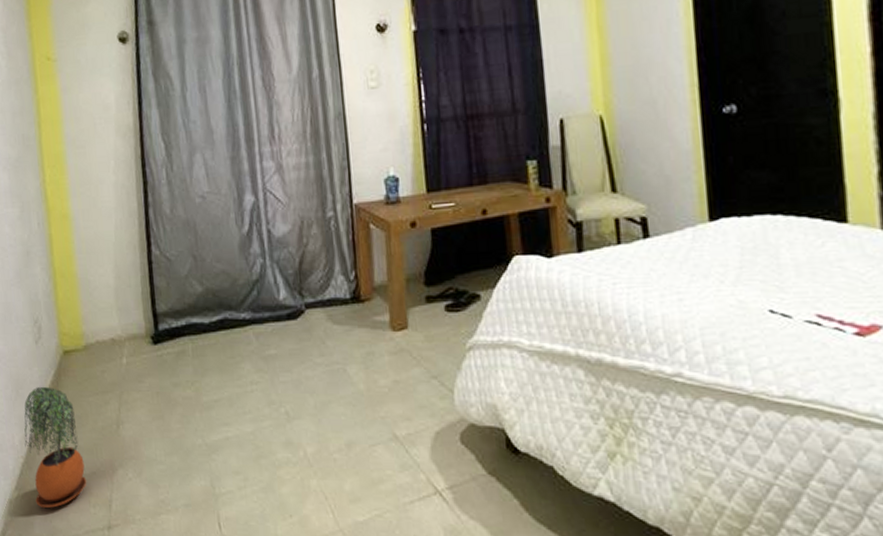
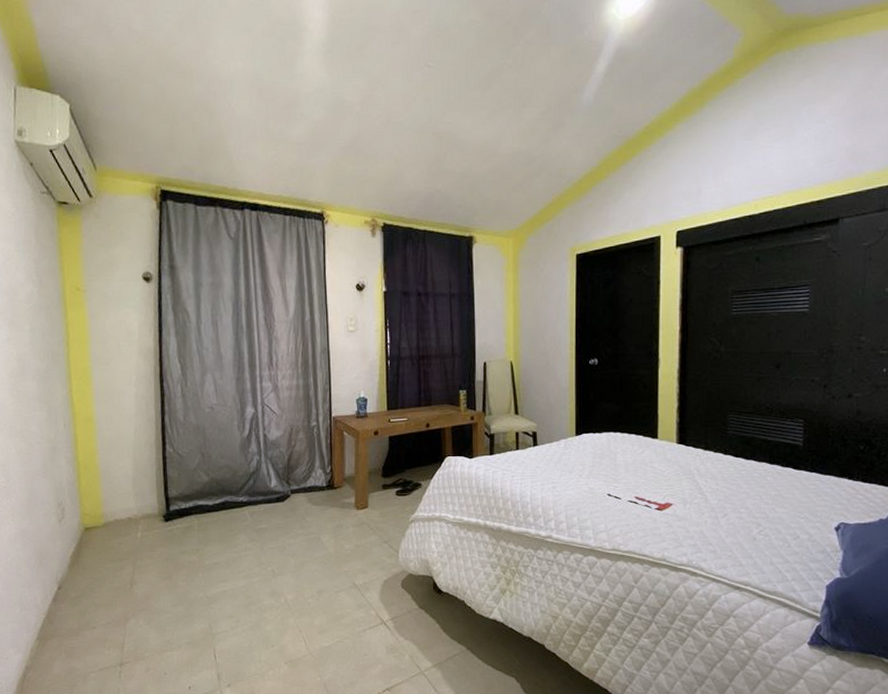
potted plant: present [24,386,87,508] -> none [46,556,103,652]

